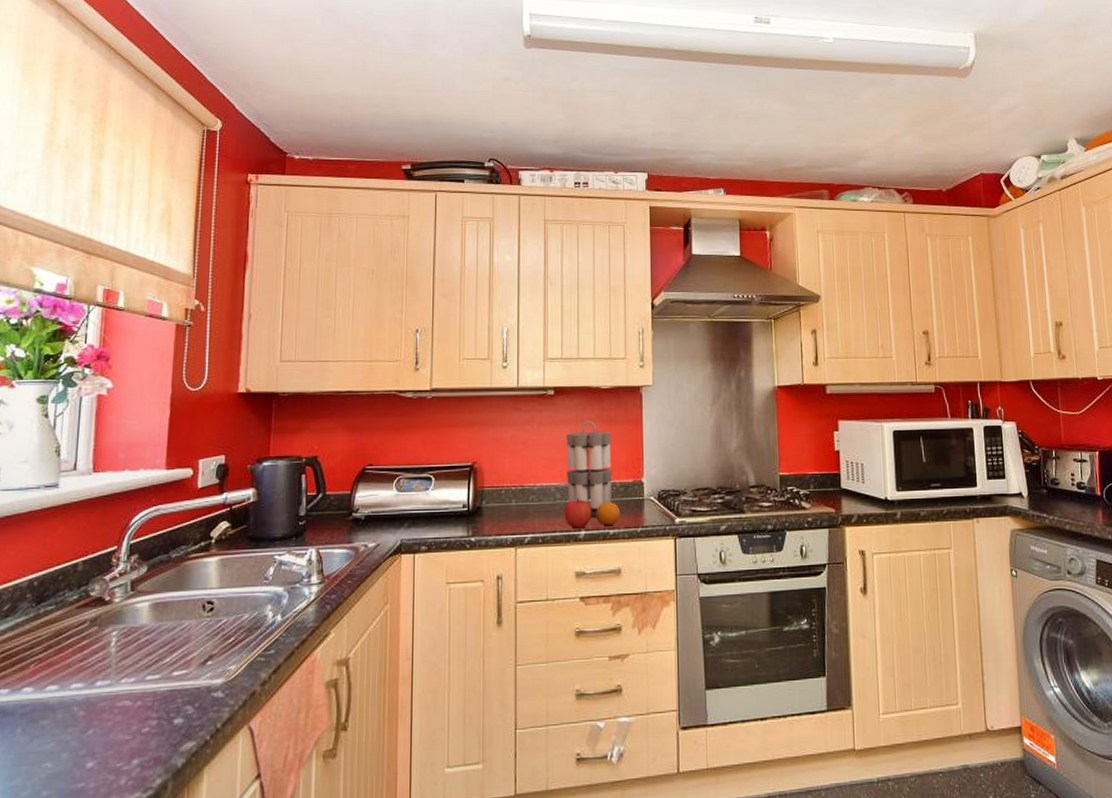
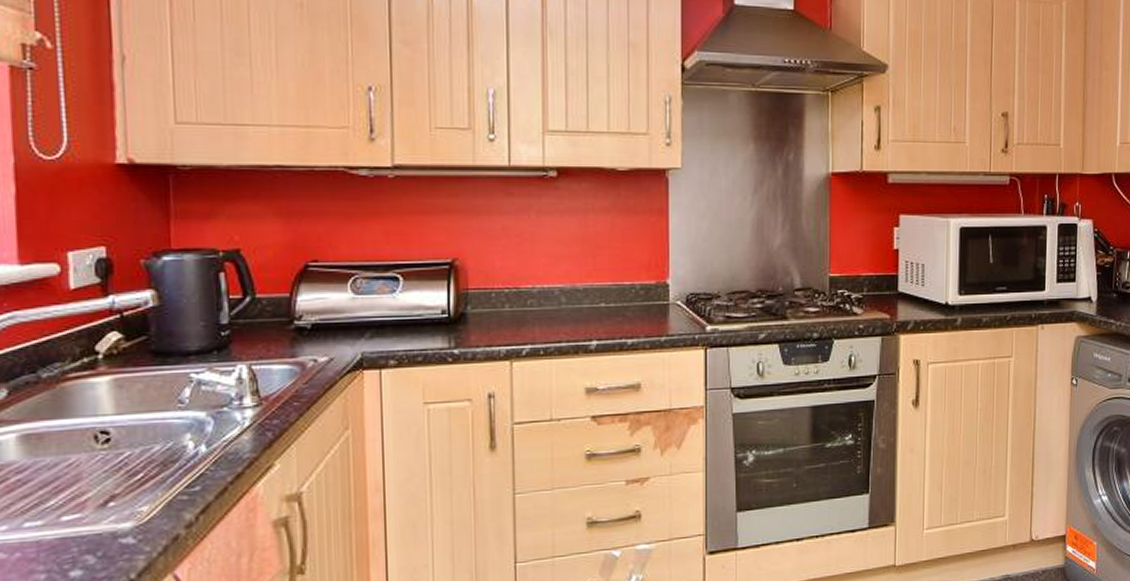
fruit: present [564,498,592,530] -> none [571,302,606,340]
spice rack: present [565,421,613,517] -> none [572,210,631,325]
fruit: present [596,502,620,525] -> none [611,307,639,334]

